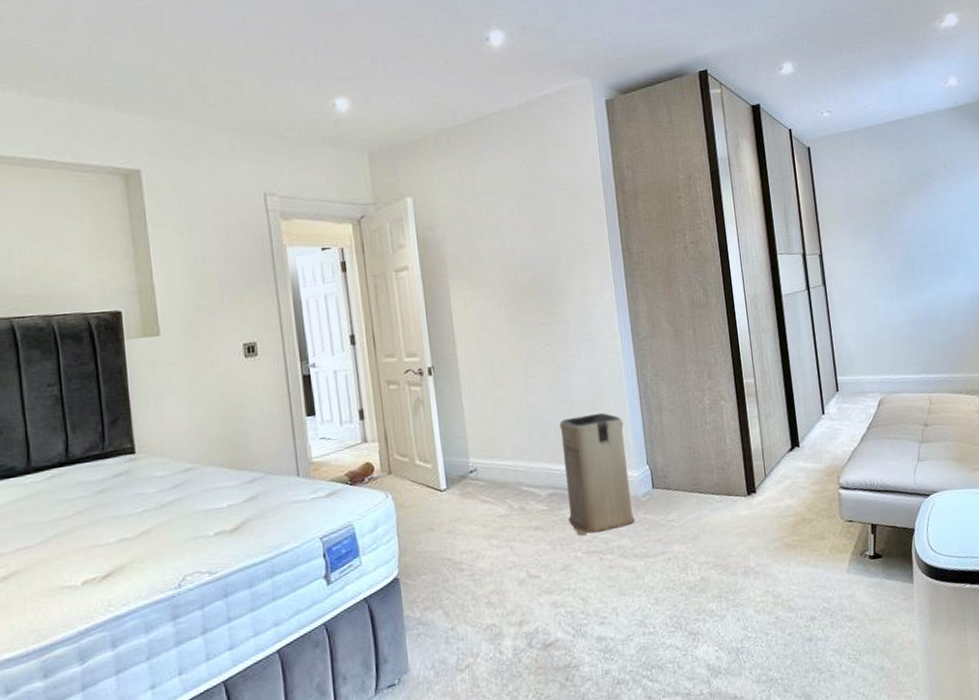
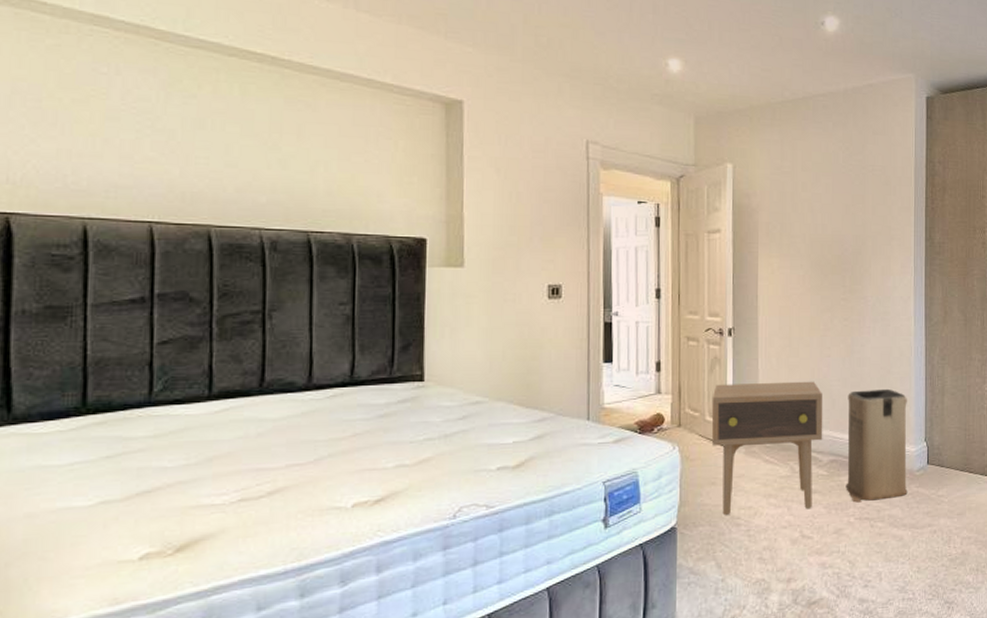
side table: none [419,413,539,561] -> present [711,381,823,515]

